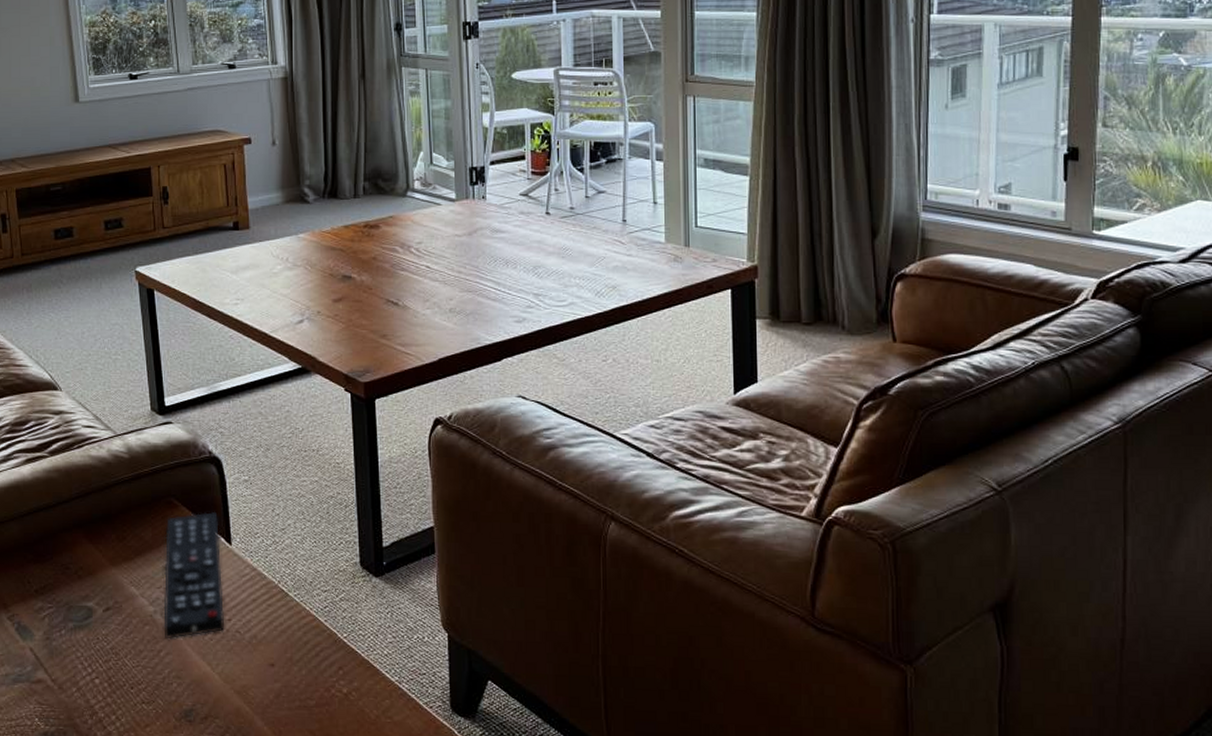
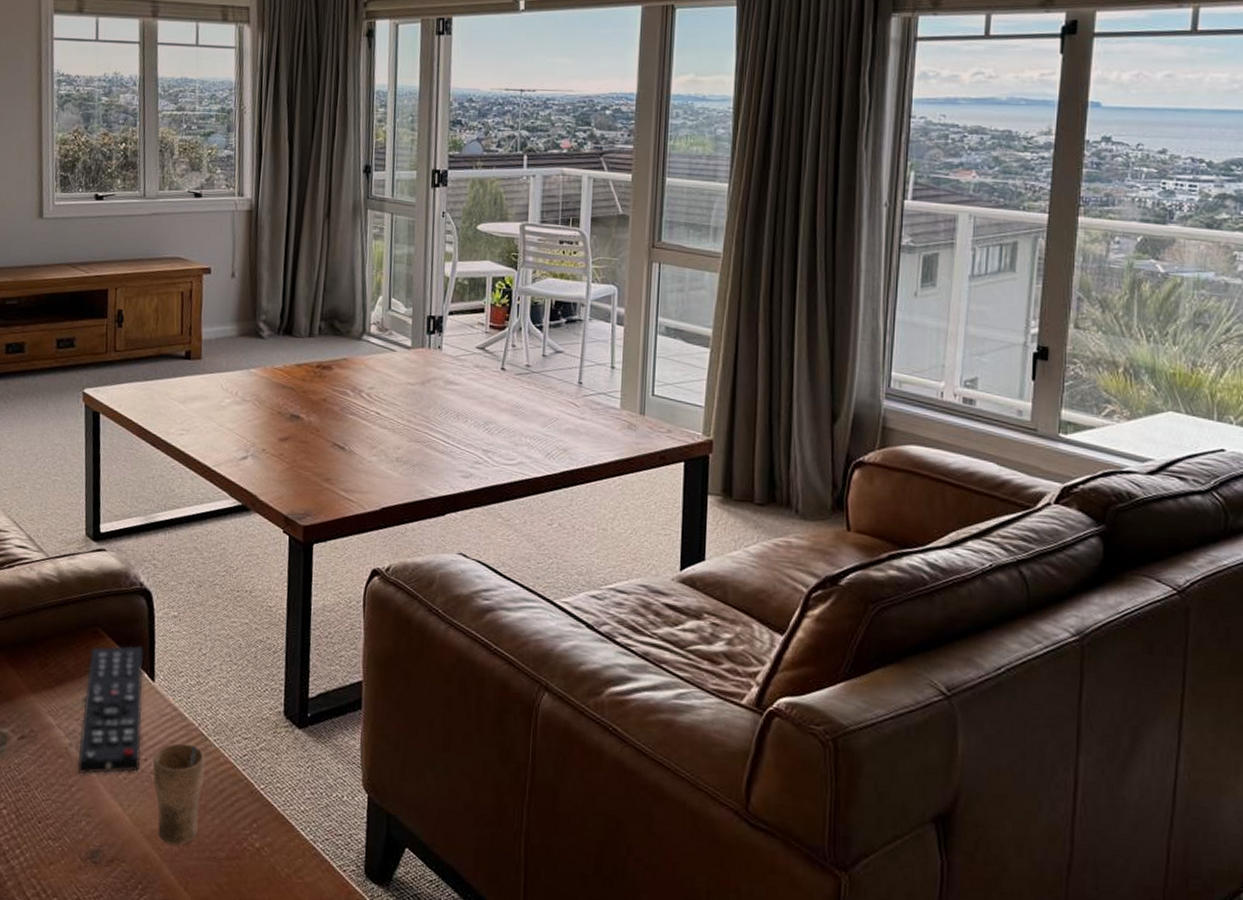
cup: none [236,601,288,698] -> present [153,743,205,846]

